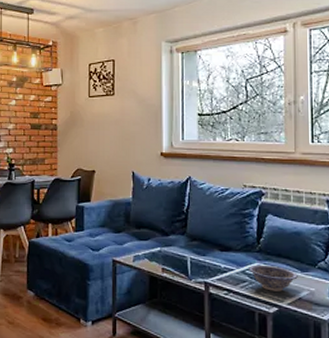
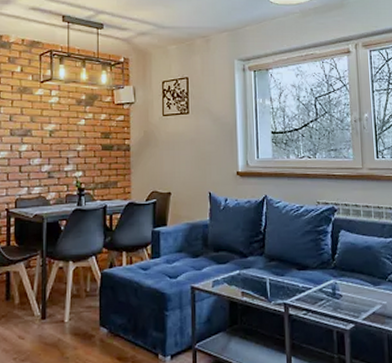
bowl: present [249,264,298,292] -> none [325,281,371,308]

